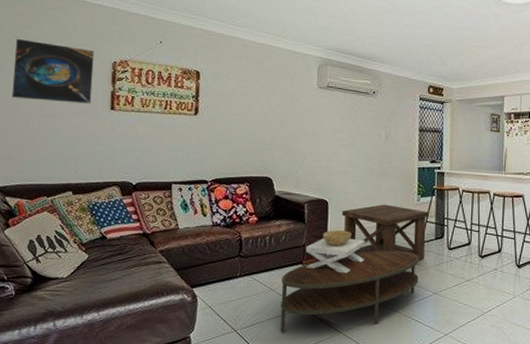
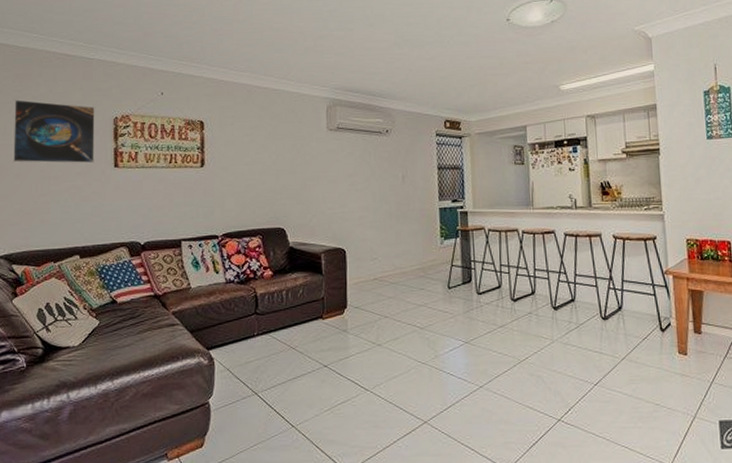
coffee table: present [280,250,419,333] -> none [302,298,448,394]
decorative bowl: present [305,230,366,274] -> none [325,280,389,327]
side table: present [342,204,429,262] -> none [361,249,454,309]

